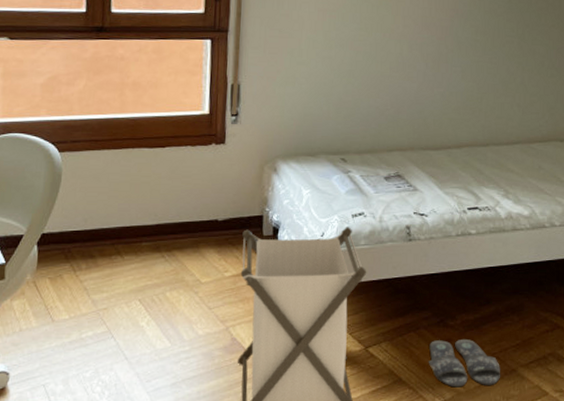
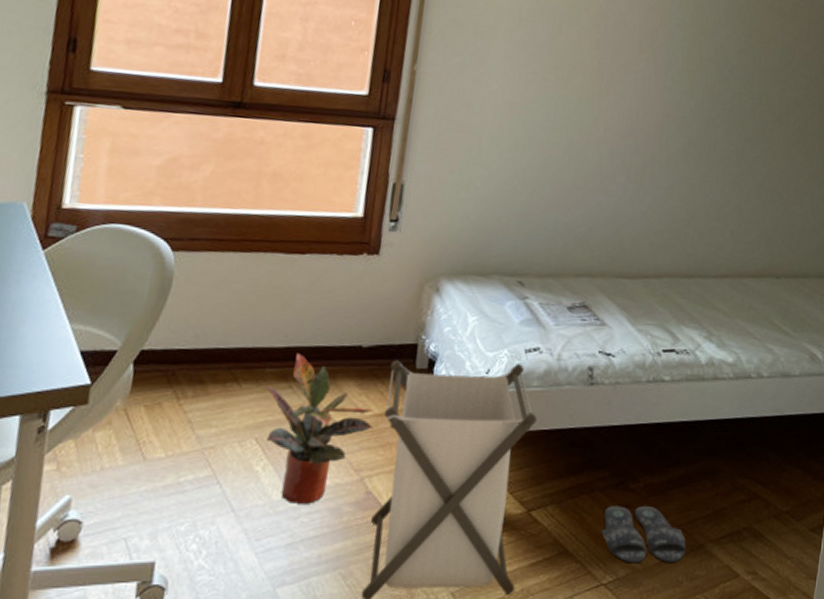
potted plant: none [143,228,233,351] -> present [265,352,374,504]

